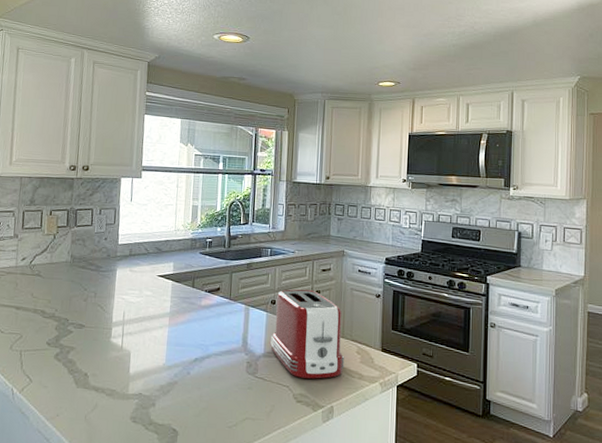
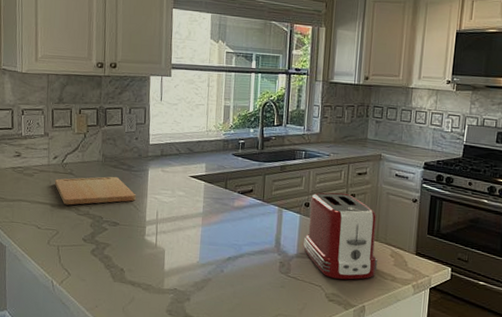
cutting board: none [21,277,103,308] -> present [54,176,136,205]

